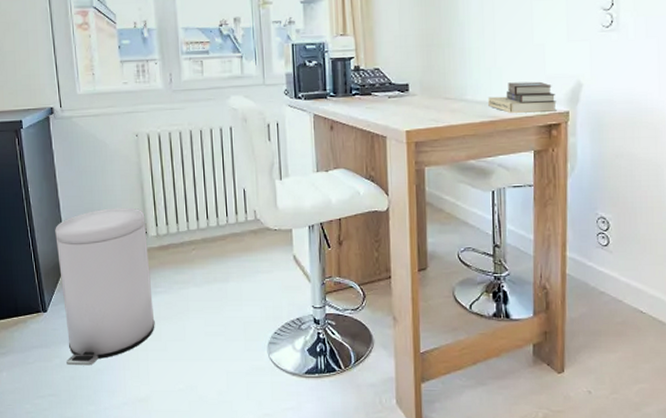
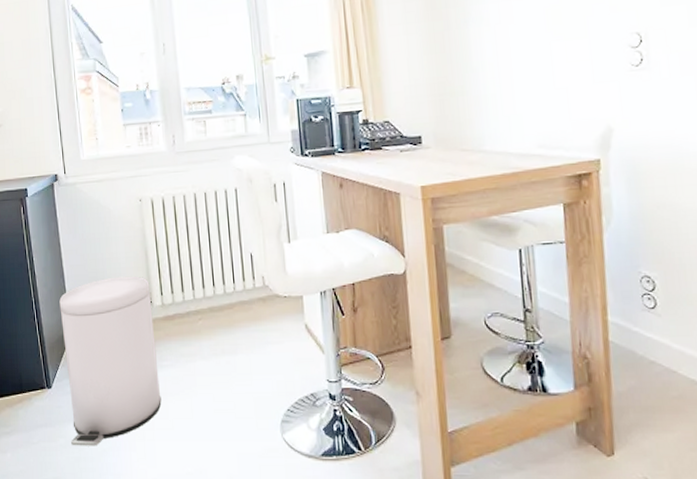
books: present [488,81,557,113] -> none [509,127,586,163]

